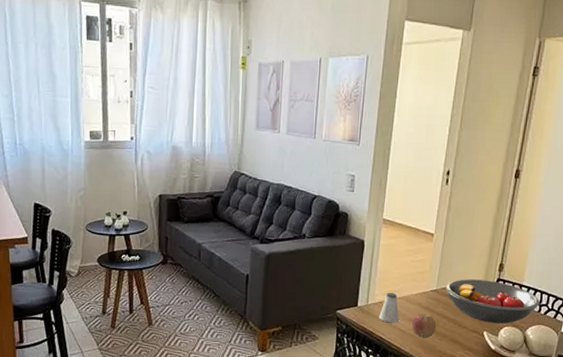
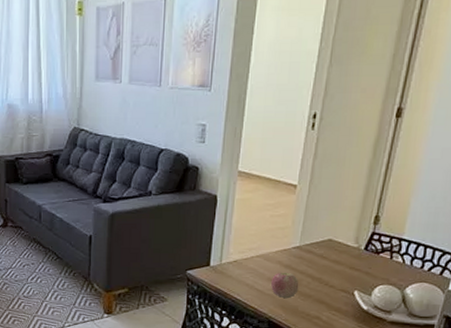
saltshaker: present [379,292,399,323] -> none [234,250,256,283]
fruit bowl: present [445,279,540,324] -> none [309,234,423,282]

